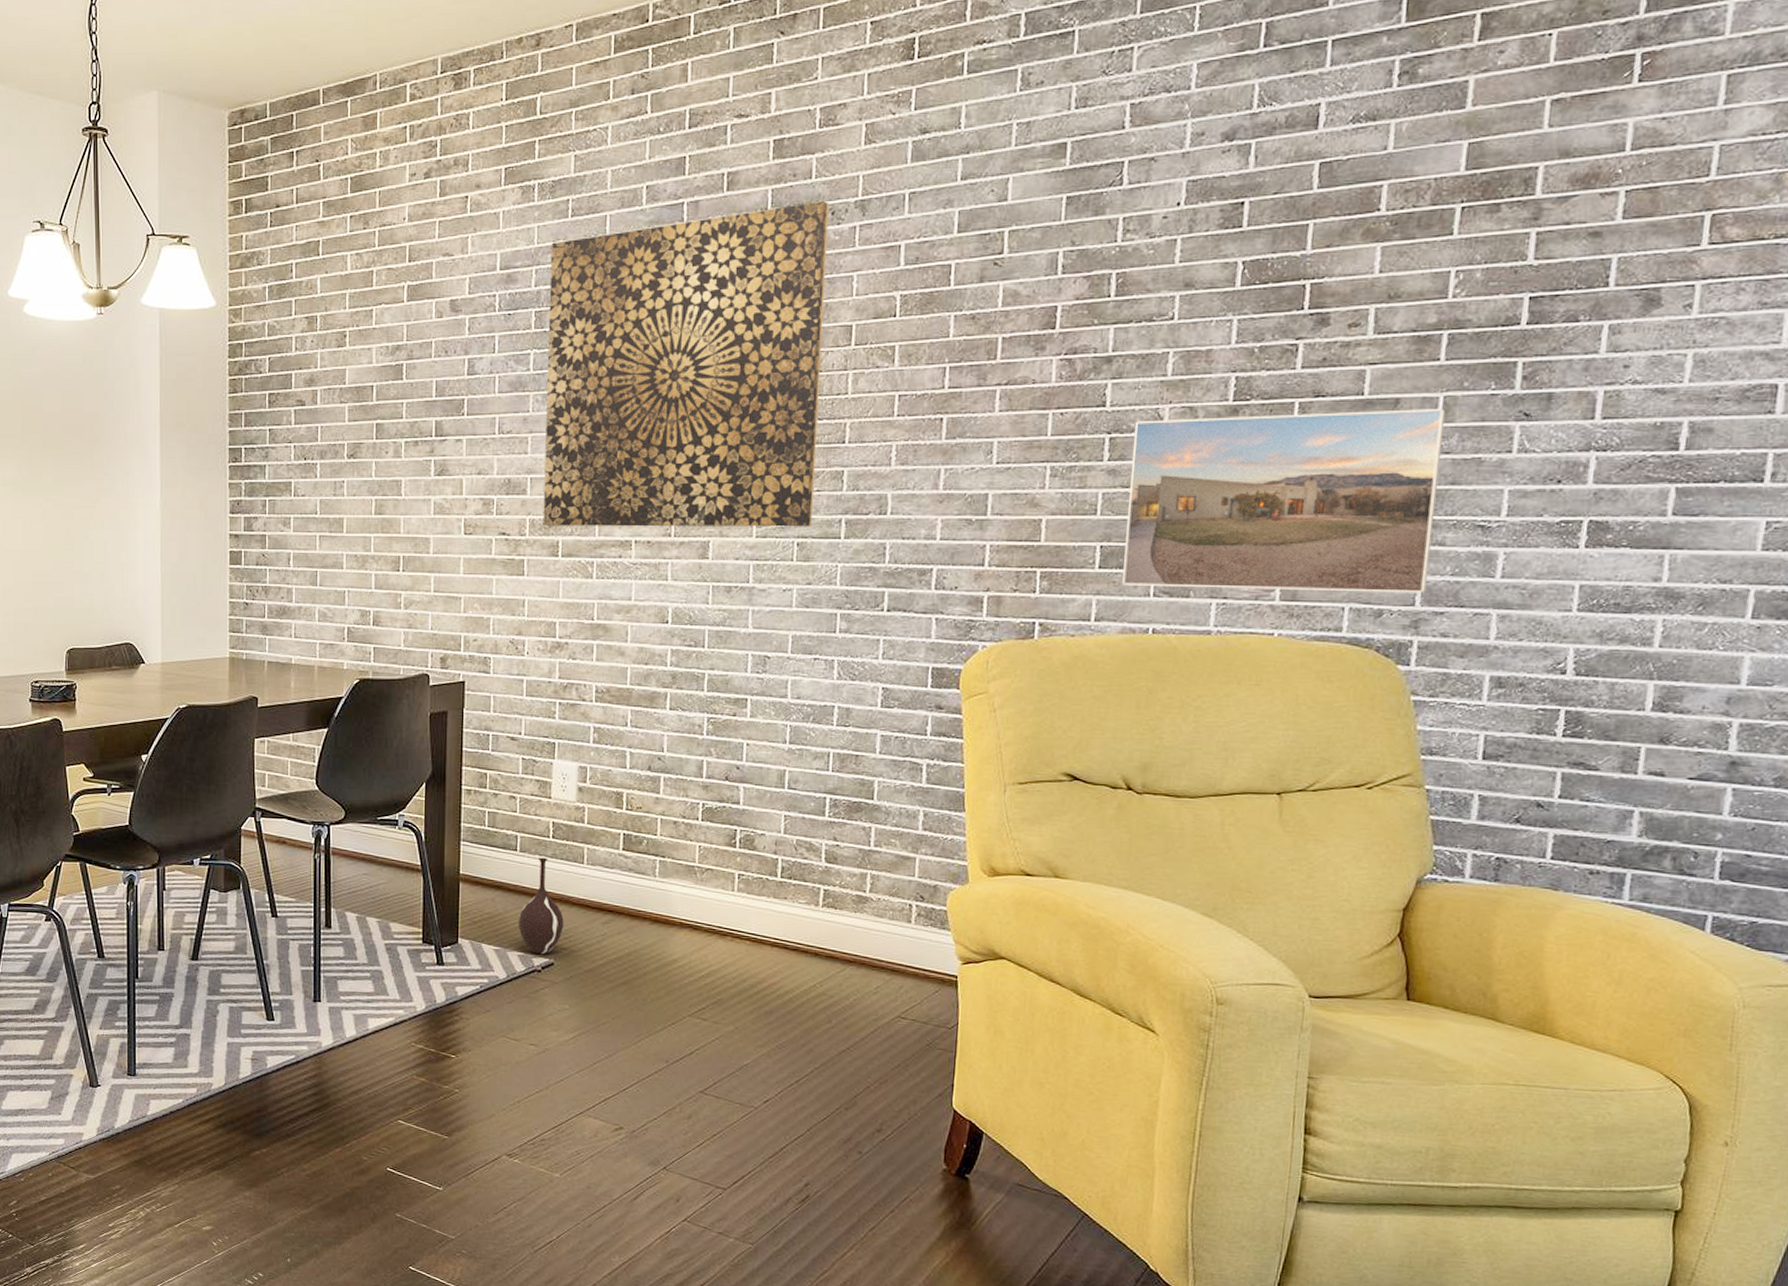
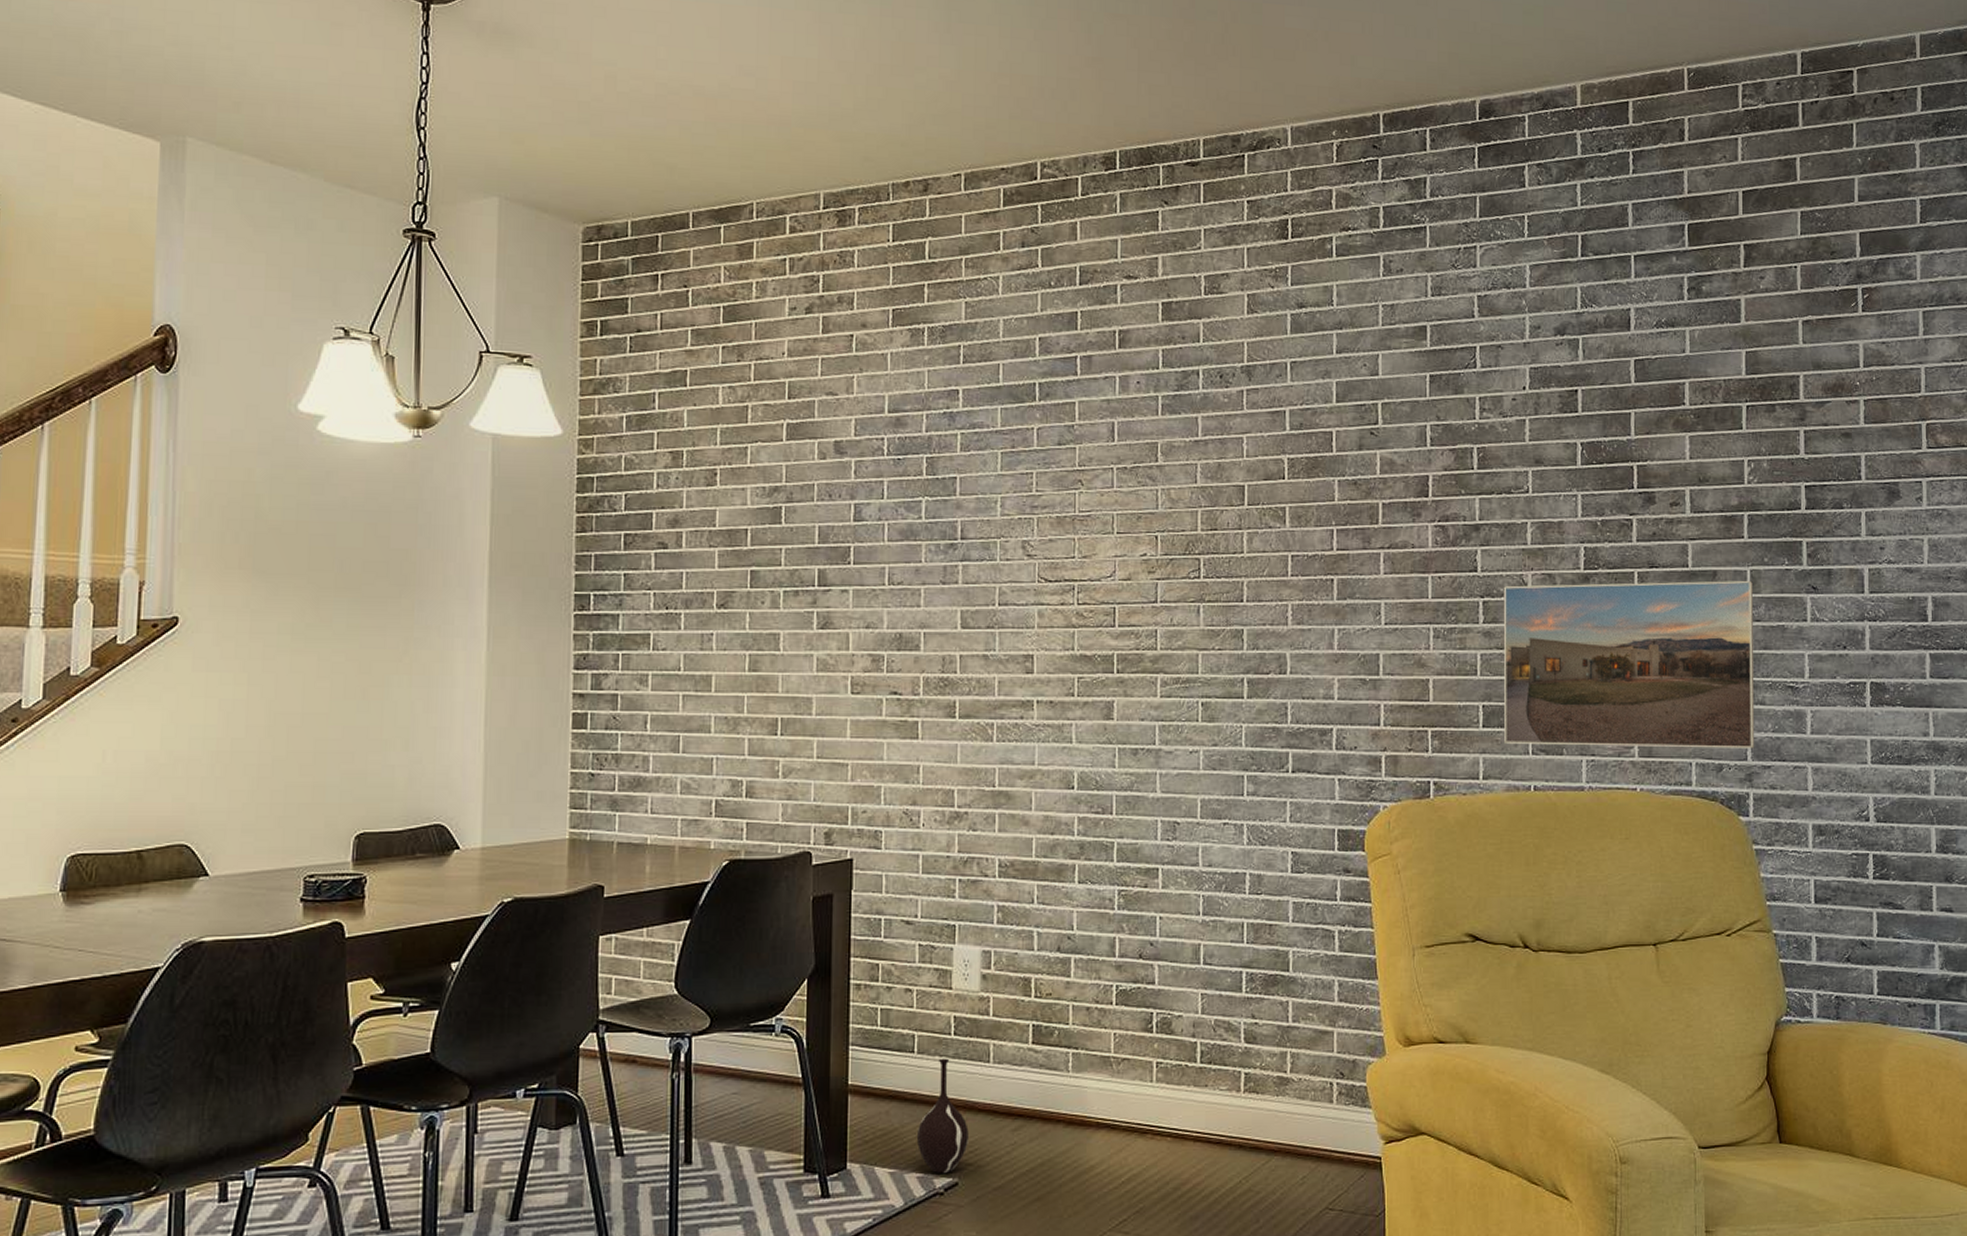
wall art: present [543,200,830,527] -> none [938,363,1218,687]

